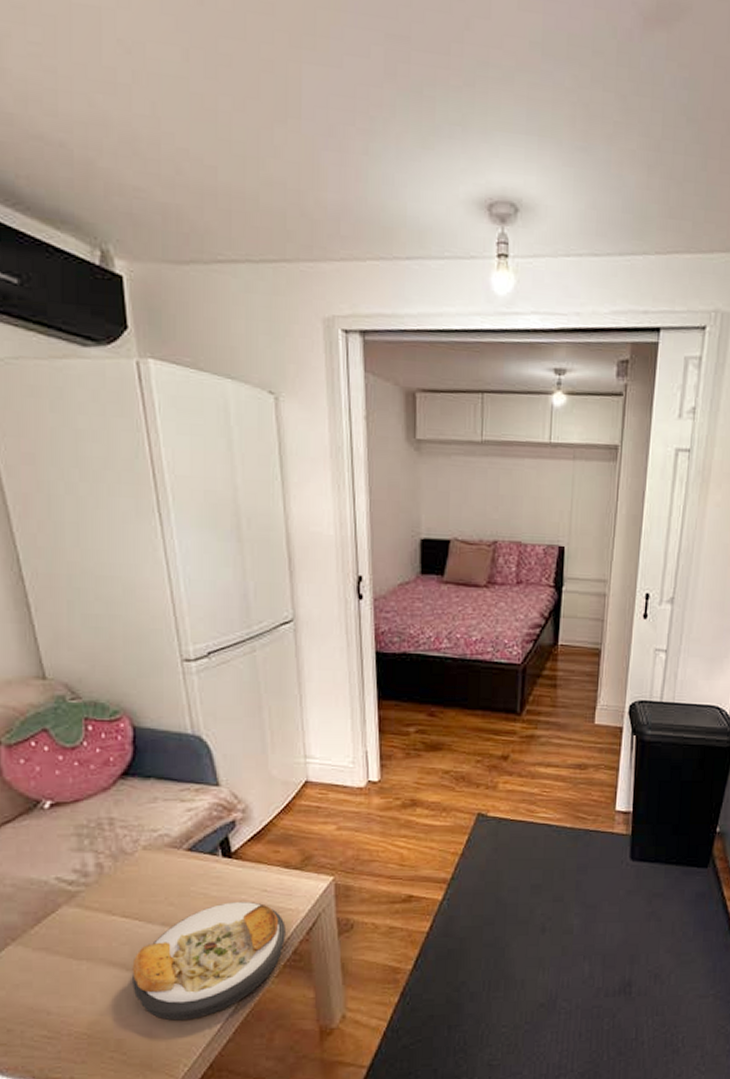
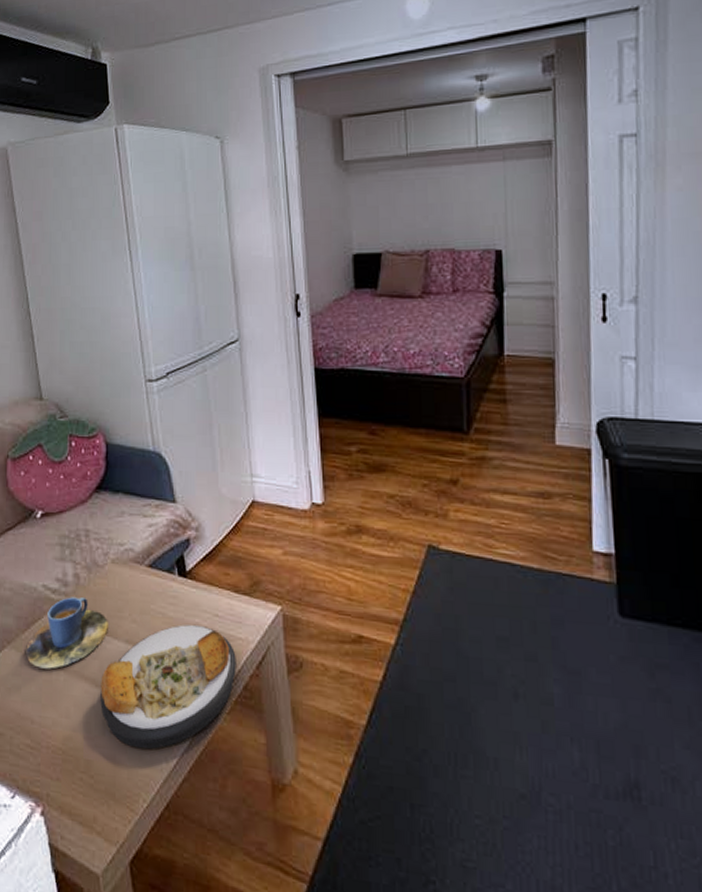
cup: none [37,887,140,961] -> present [26,597,108,669]

